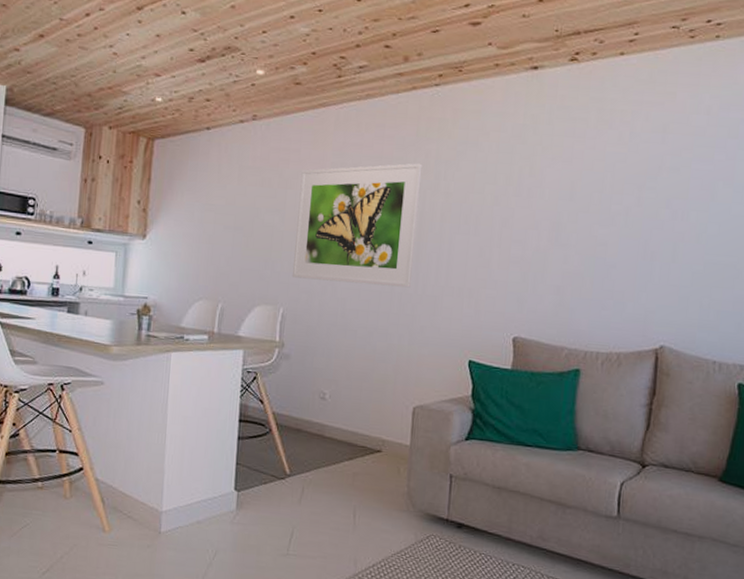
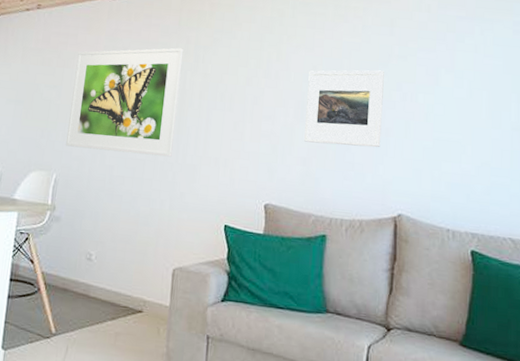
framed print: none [558,185,653,274] -> present [304,70,384,148]

